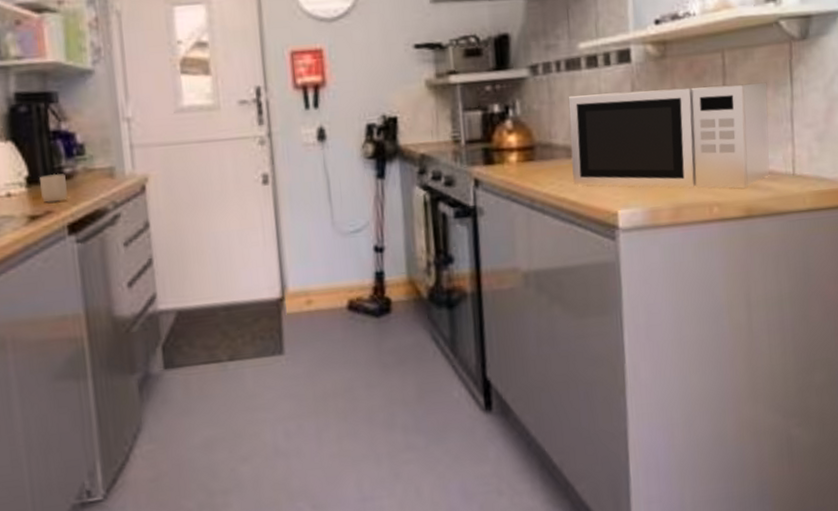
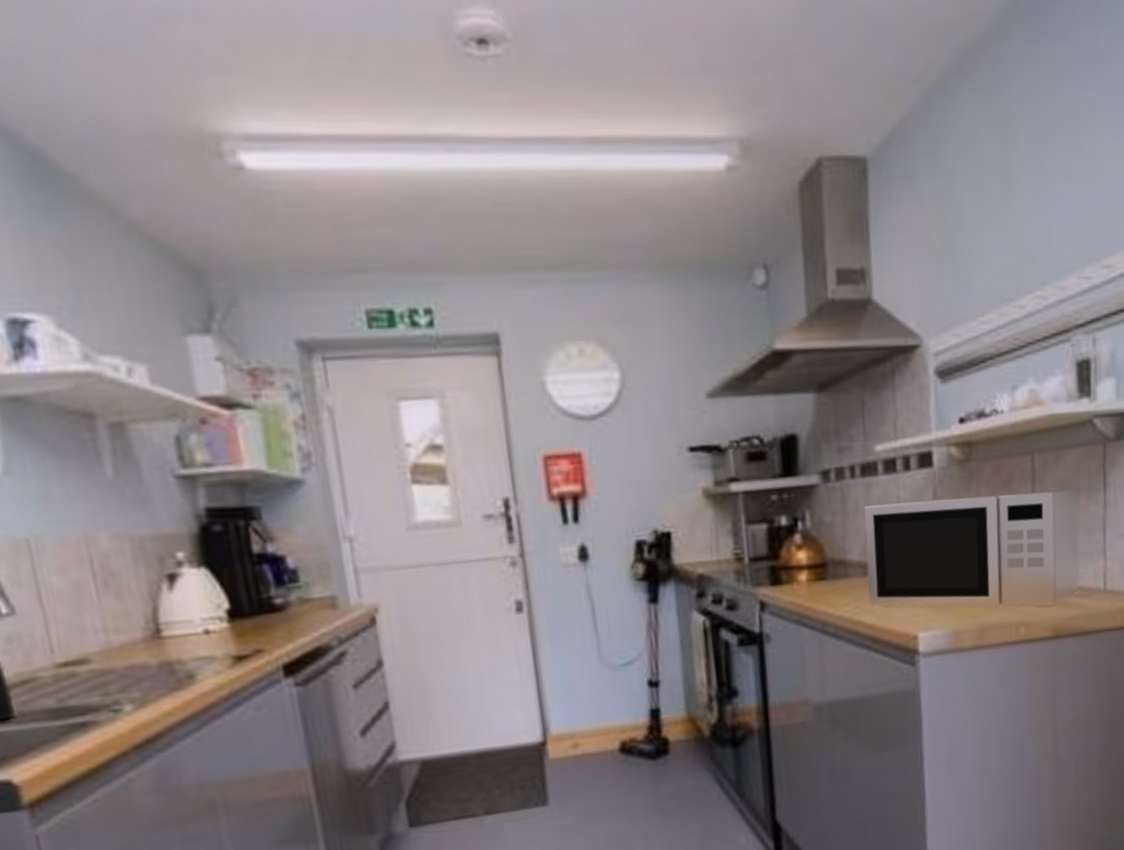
mug: present [40,173,68,203] -> none [244,605,281,641]

